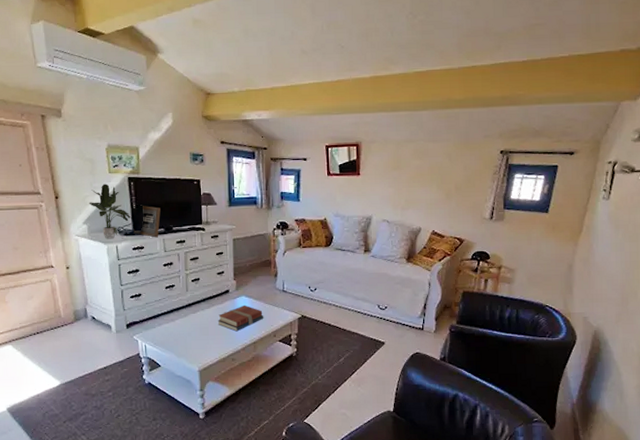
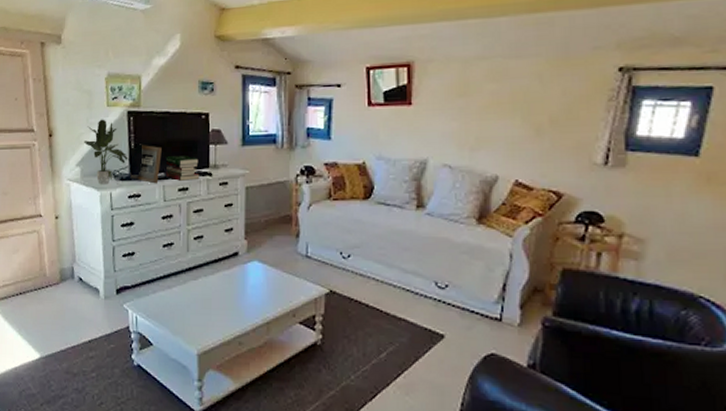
books: none [164,213,194,236] -> present [165,155,200,182]
books: present [217,305,264,332] -> none [223,272,281,307]

